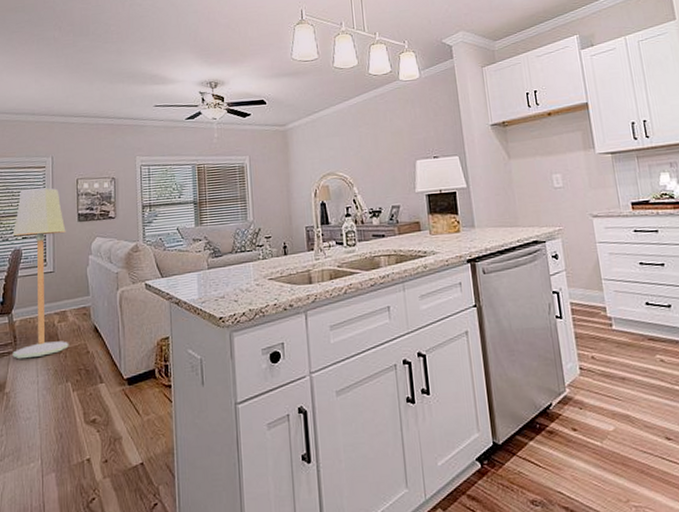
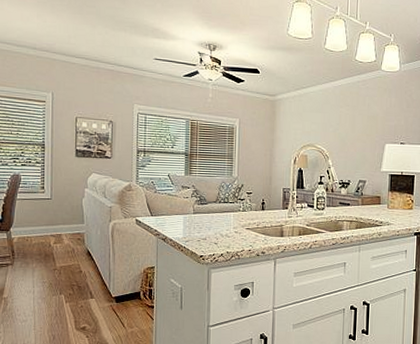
floor lamp: present [12,188,69,359] -> none [10,119,64,271]

